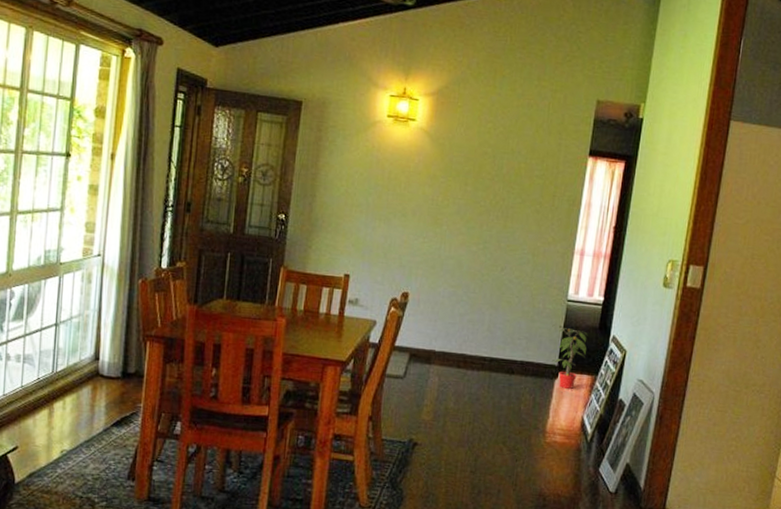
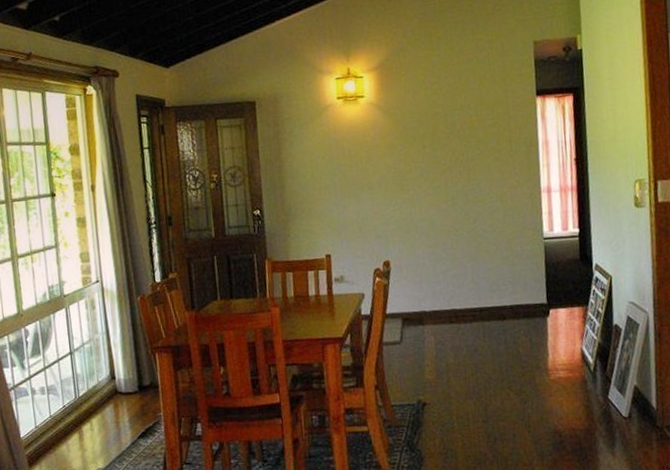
potted plant: present [551,324,588,389] -> none [534,263,572,324]

